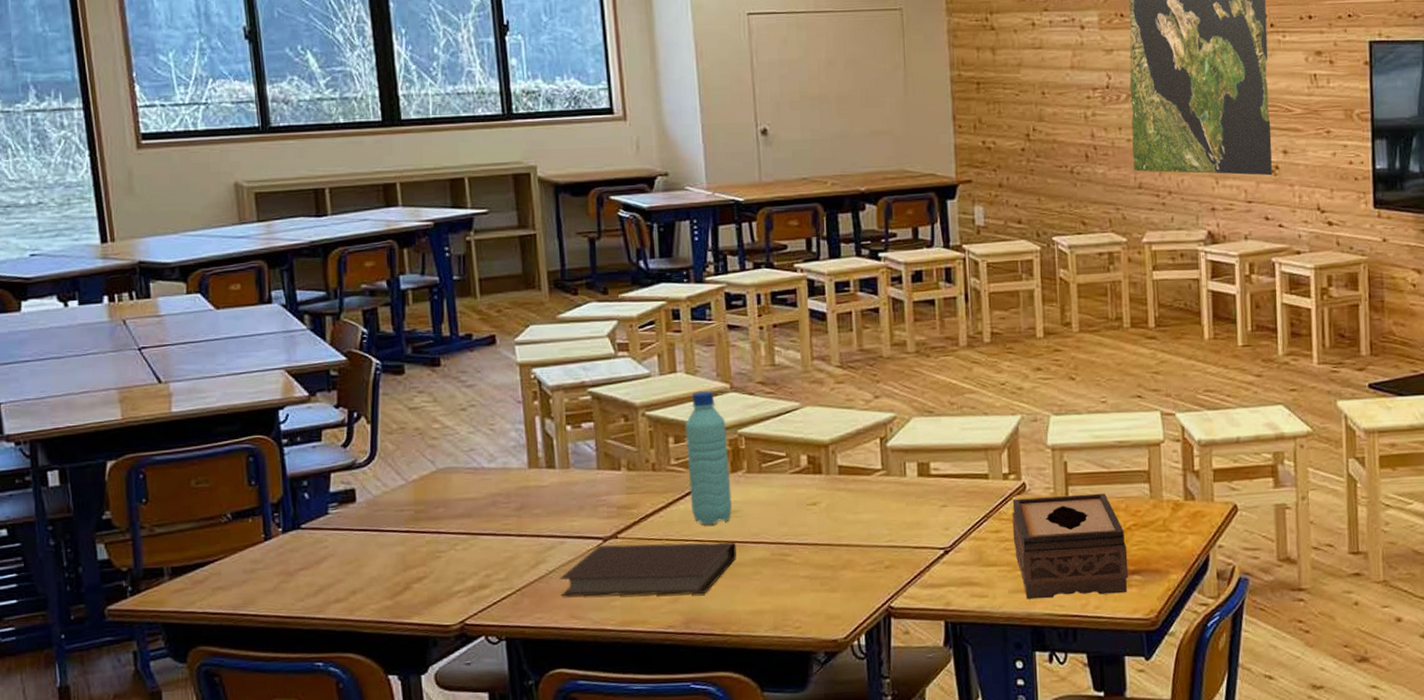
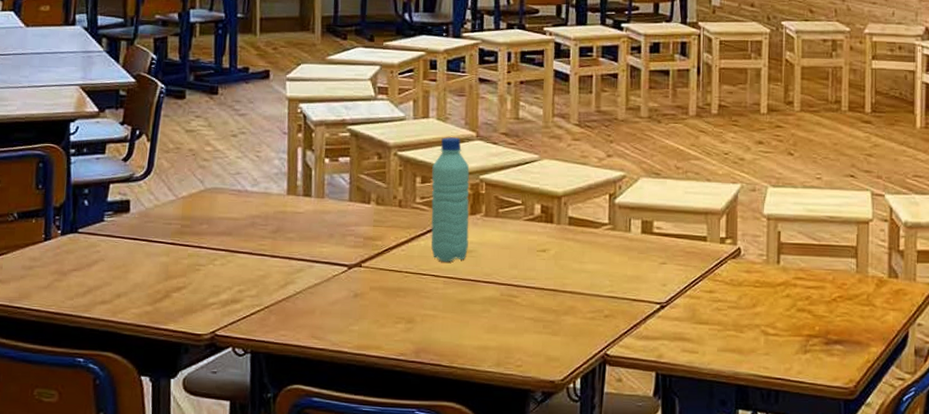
notebook: present [560,542,736,597] -> none [305,273,469,326]
tissue box: present [1012,493,1129,600] -> none [725,262,832,361]

